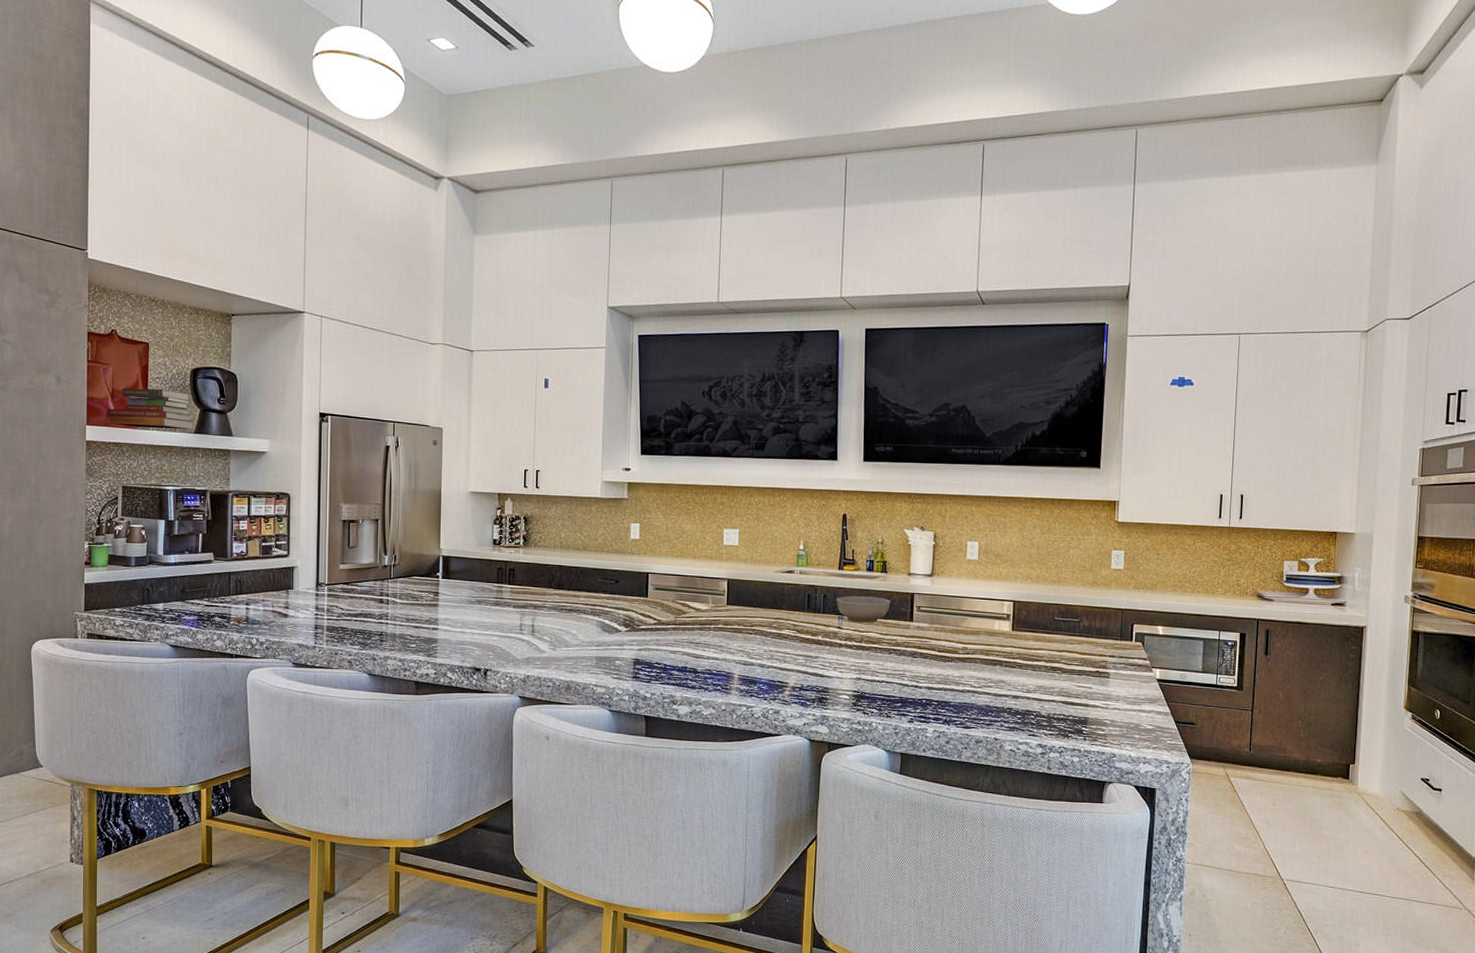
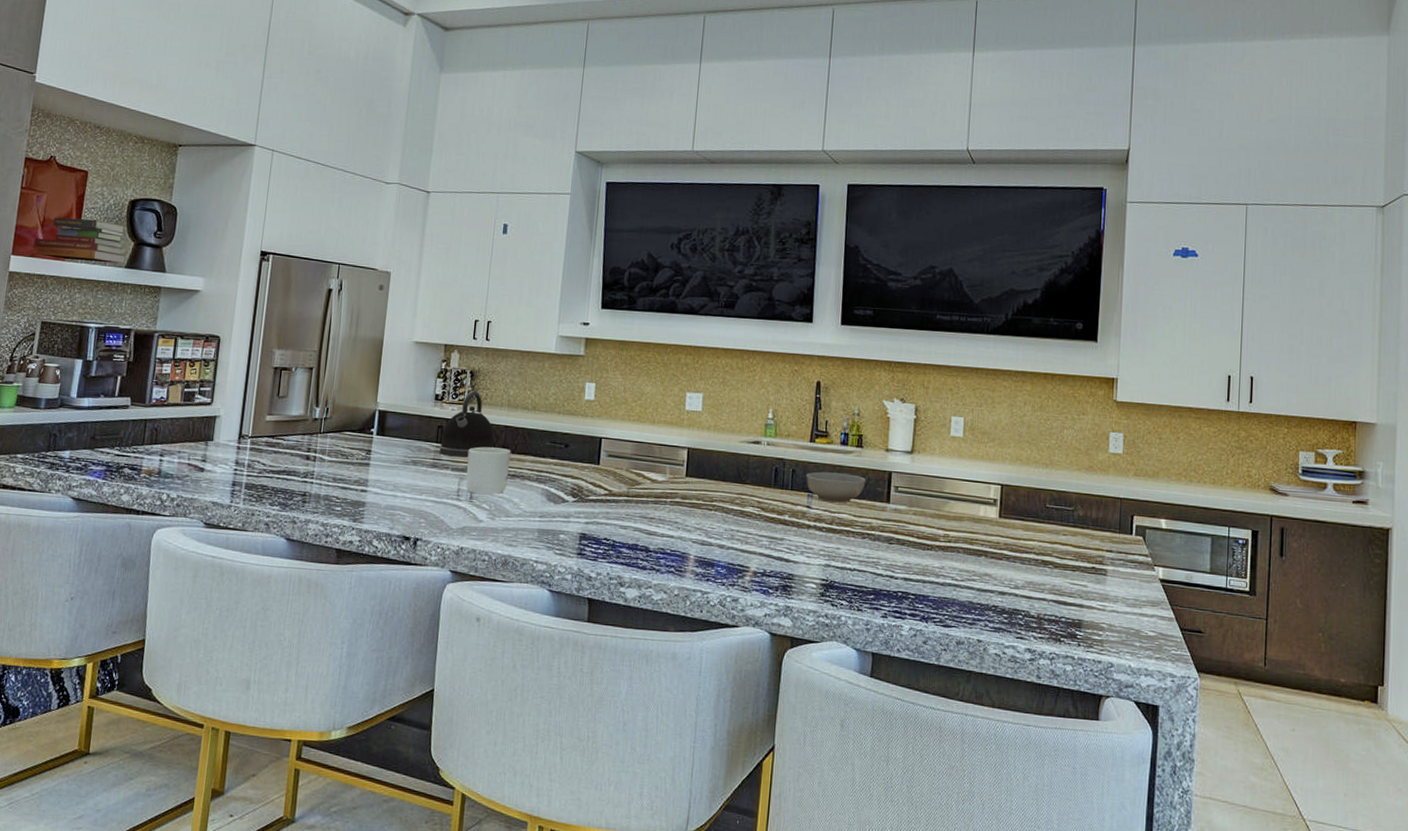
kettle: none [500,534,550,596] -> present [438,390,494,458]
mug: none [527,585,567,628] -> present [466,447,511,495]

